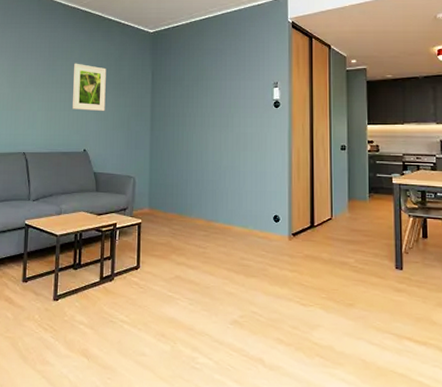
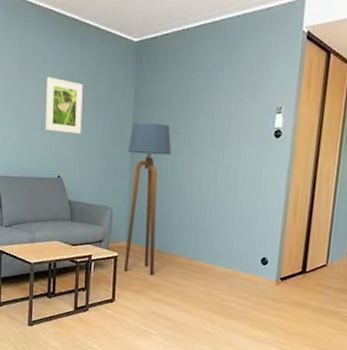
floor lamp: none [148,100,186,239] -> present [124,123,172,275]

